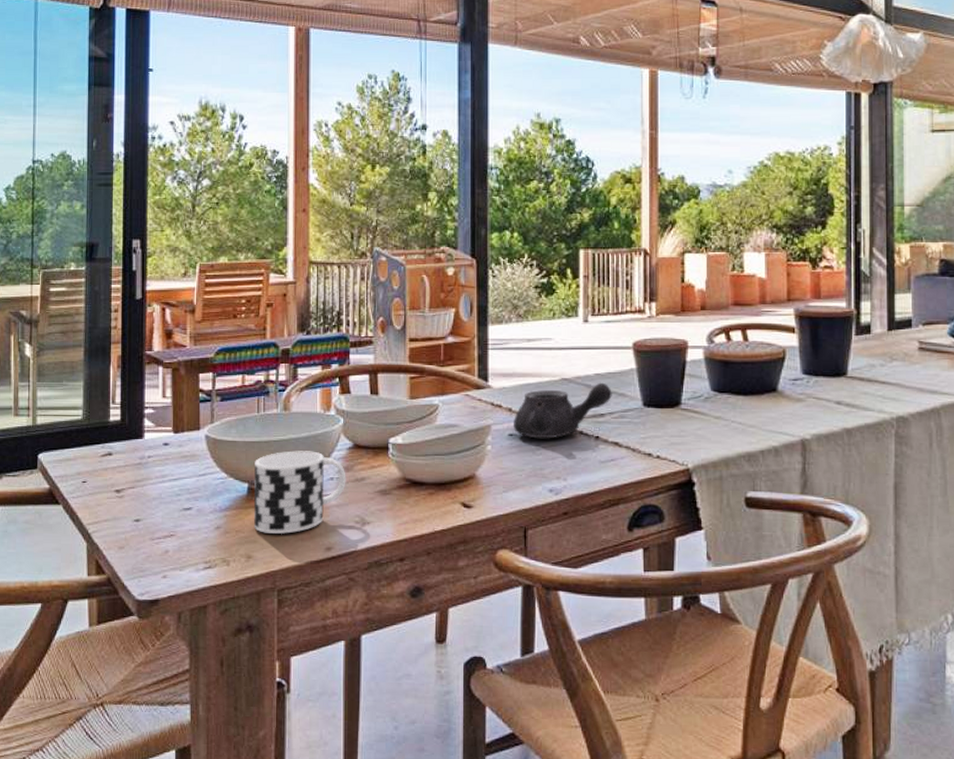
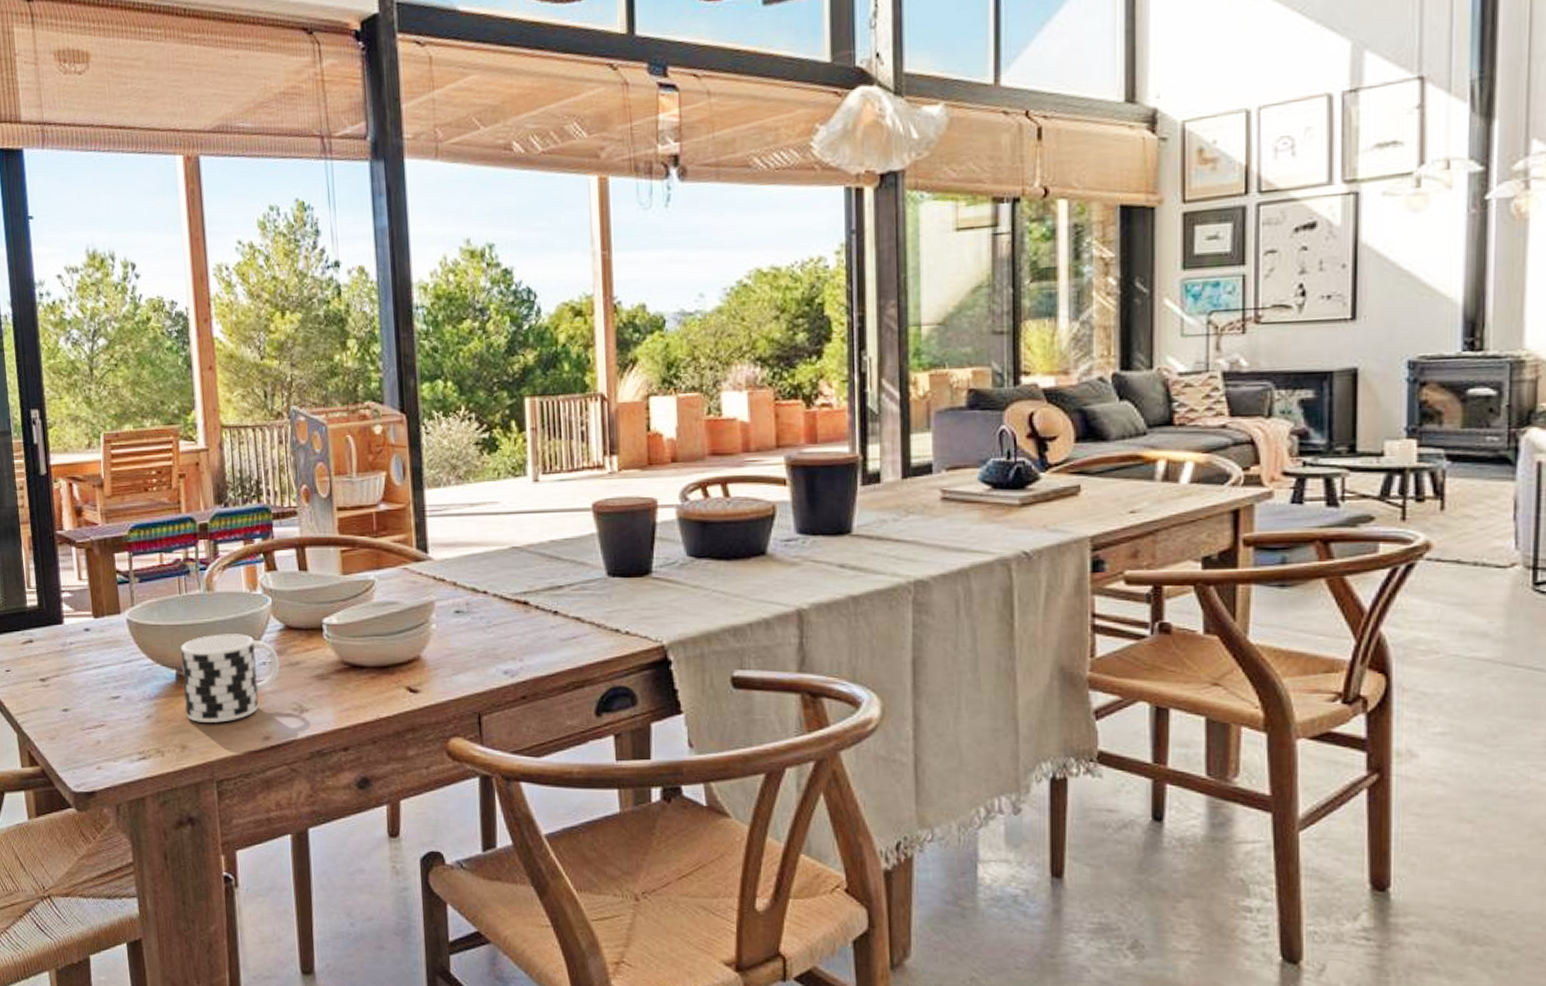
teapot: present [514,382,612,439] -> none [459,550,571,616]

